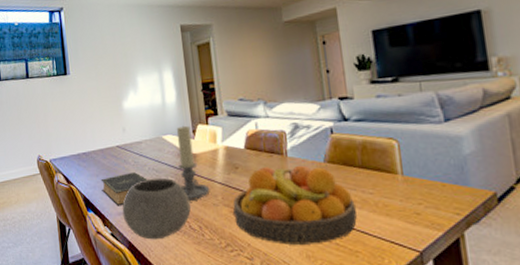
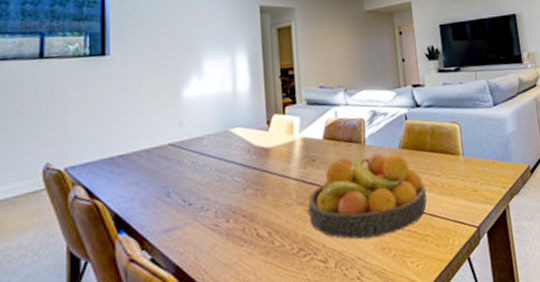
book: present [100,172,148,206] -> none [142,175,208,221]
bowl: present [122,178,191,240] -> none [169,179,261,259]
candle holder: present [176,125,210,202] -> none [247,116,283,205]

